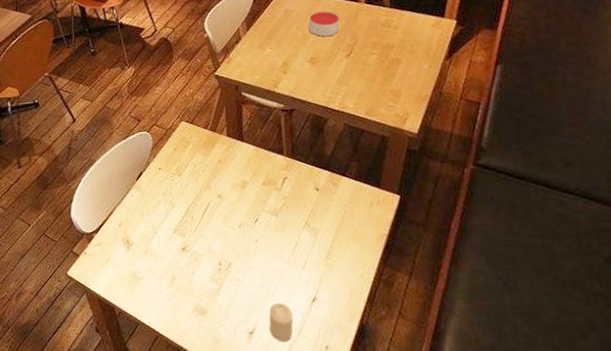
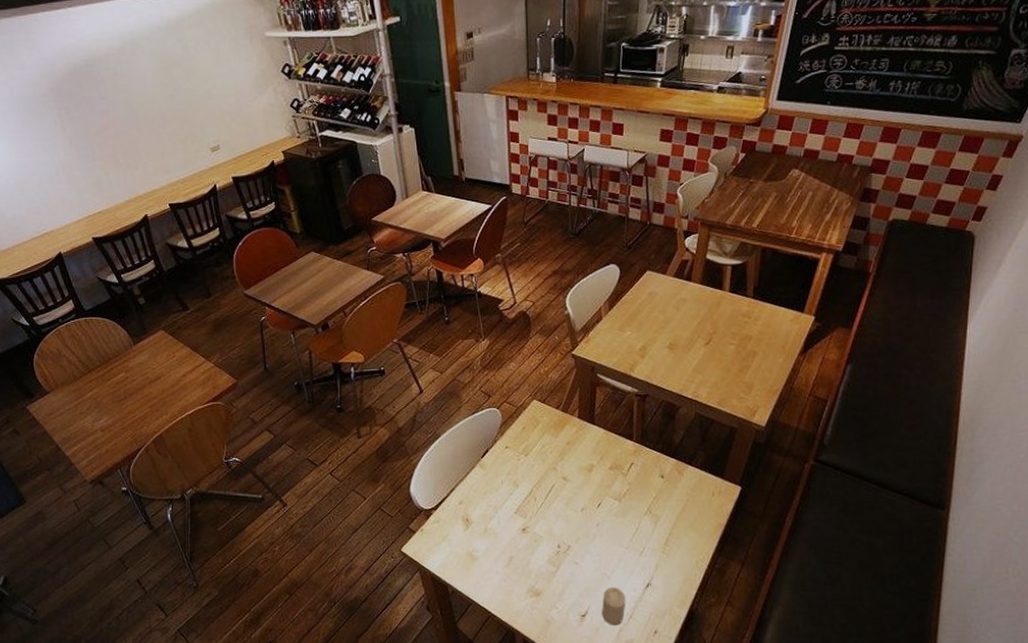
candle: present [308,10,340,37] -> none [671,296,702,323]

